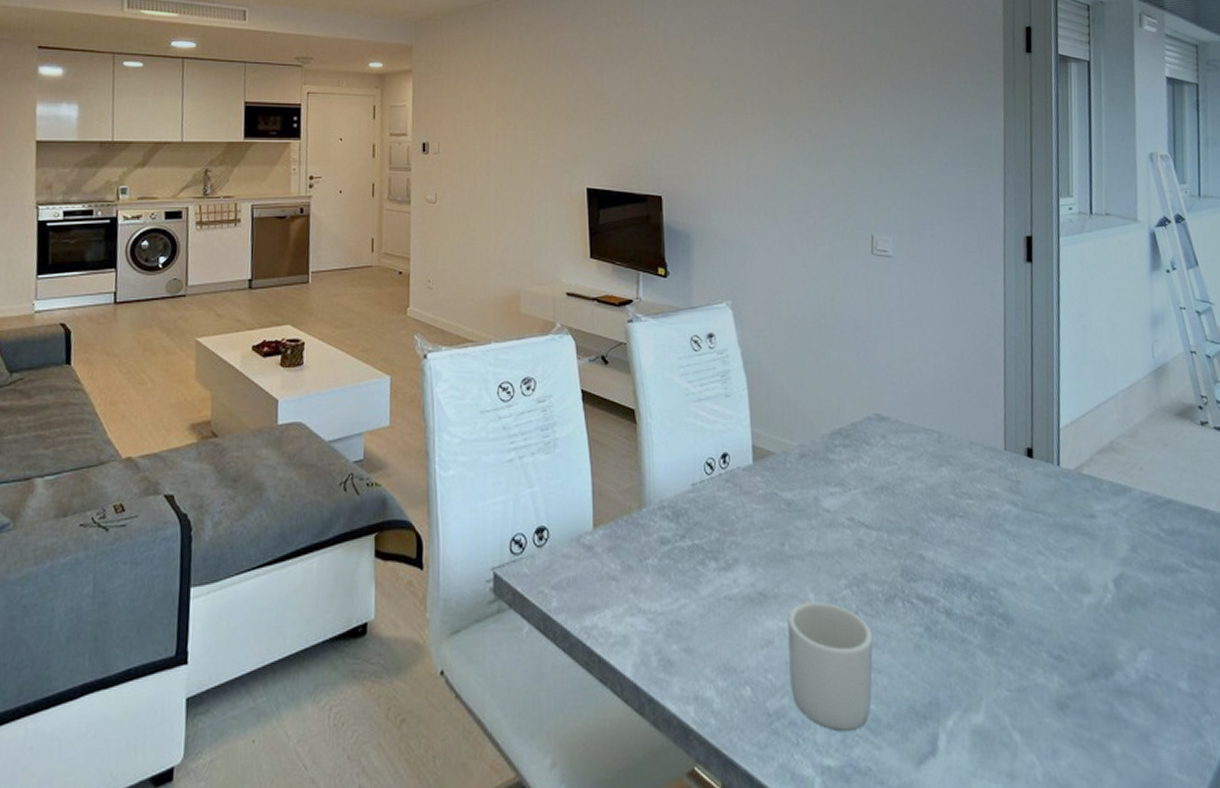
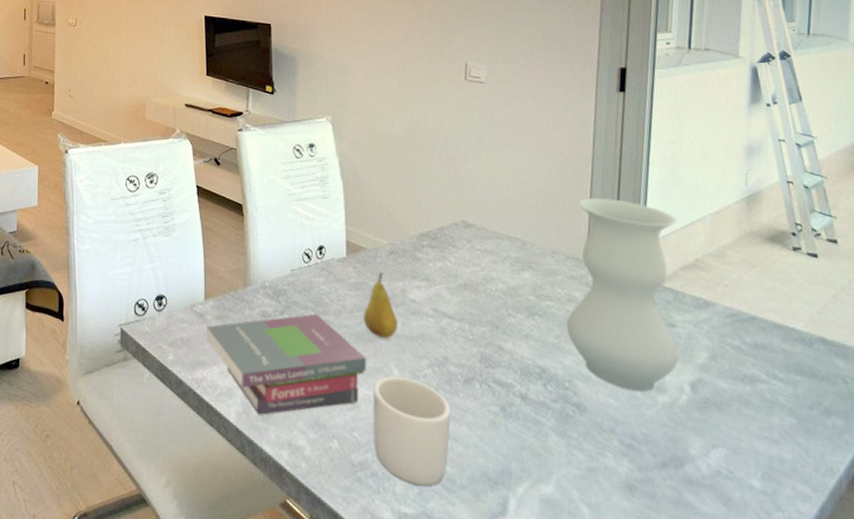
books: none [596,534,780,665] -> present [206,313,367,415]
fruit: none [774,478,812,559] -> present [364,271,398,339]
vase: none [987,380,1101,594] -> present [566,198,679,392]

